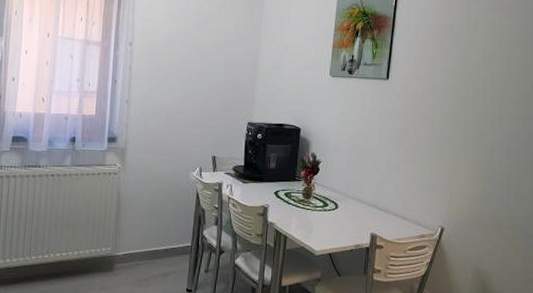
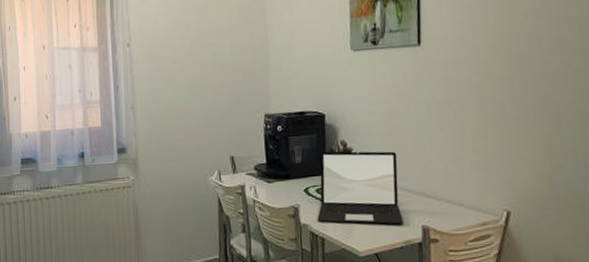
laptop: none [283,160,358,231] -> present [317,151,403,225]

